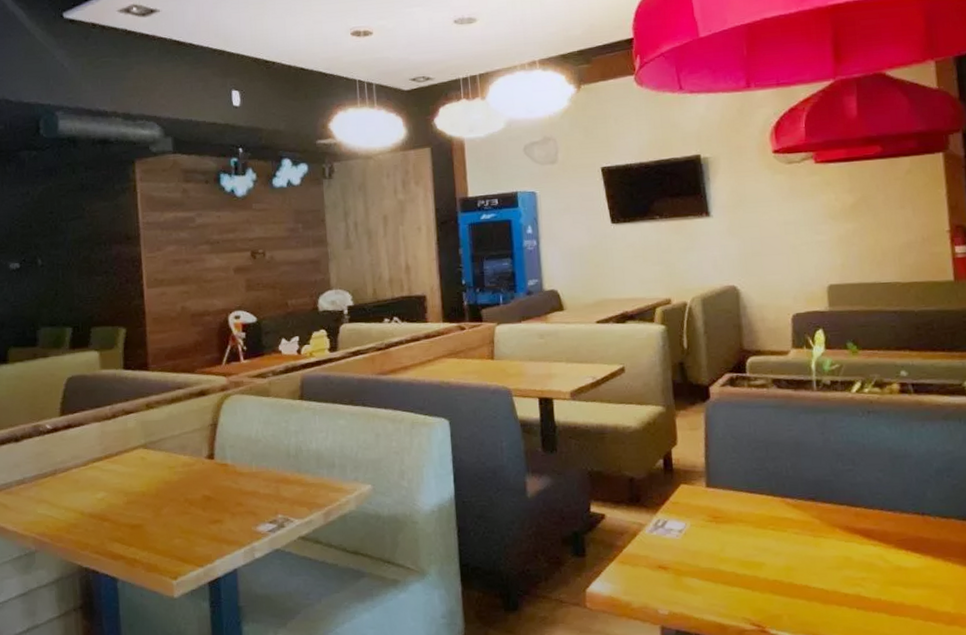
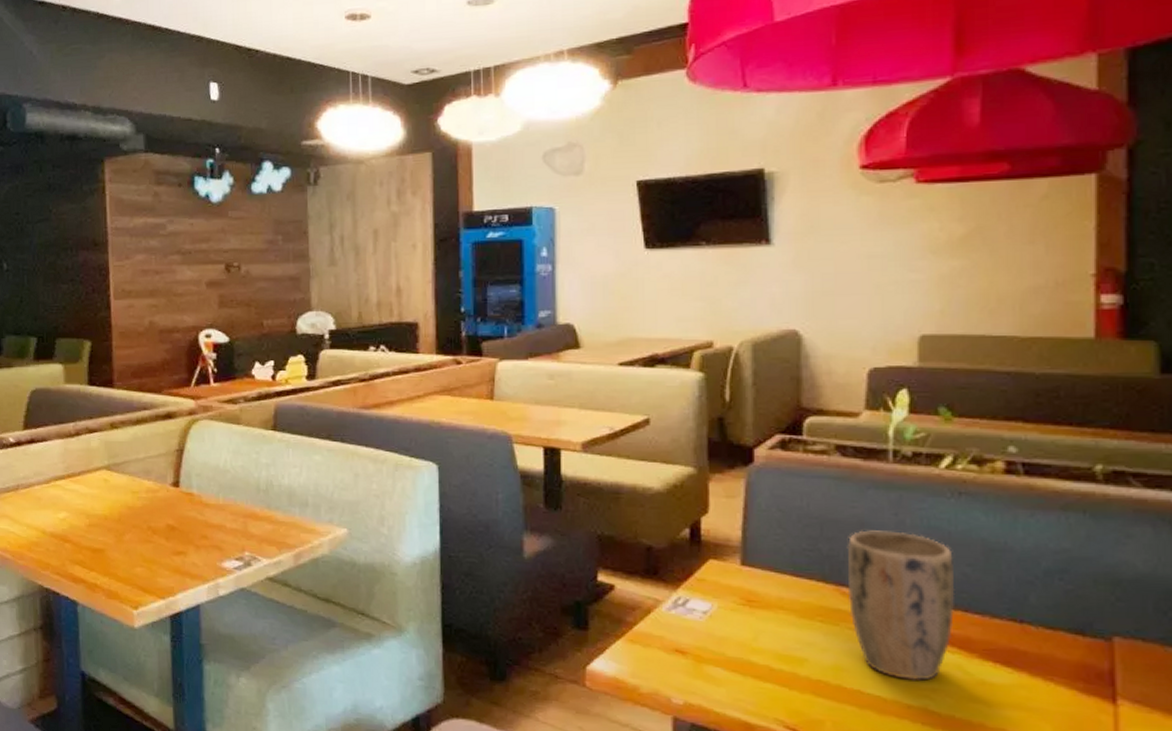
plant pot: none [787,447,873,573] -> present [847,530,955,682]

